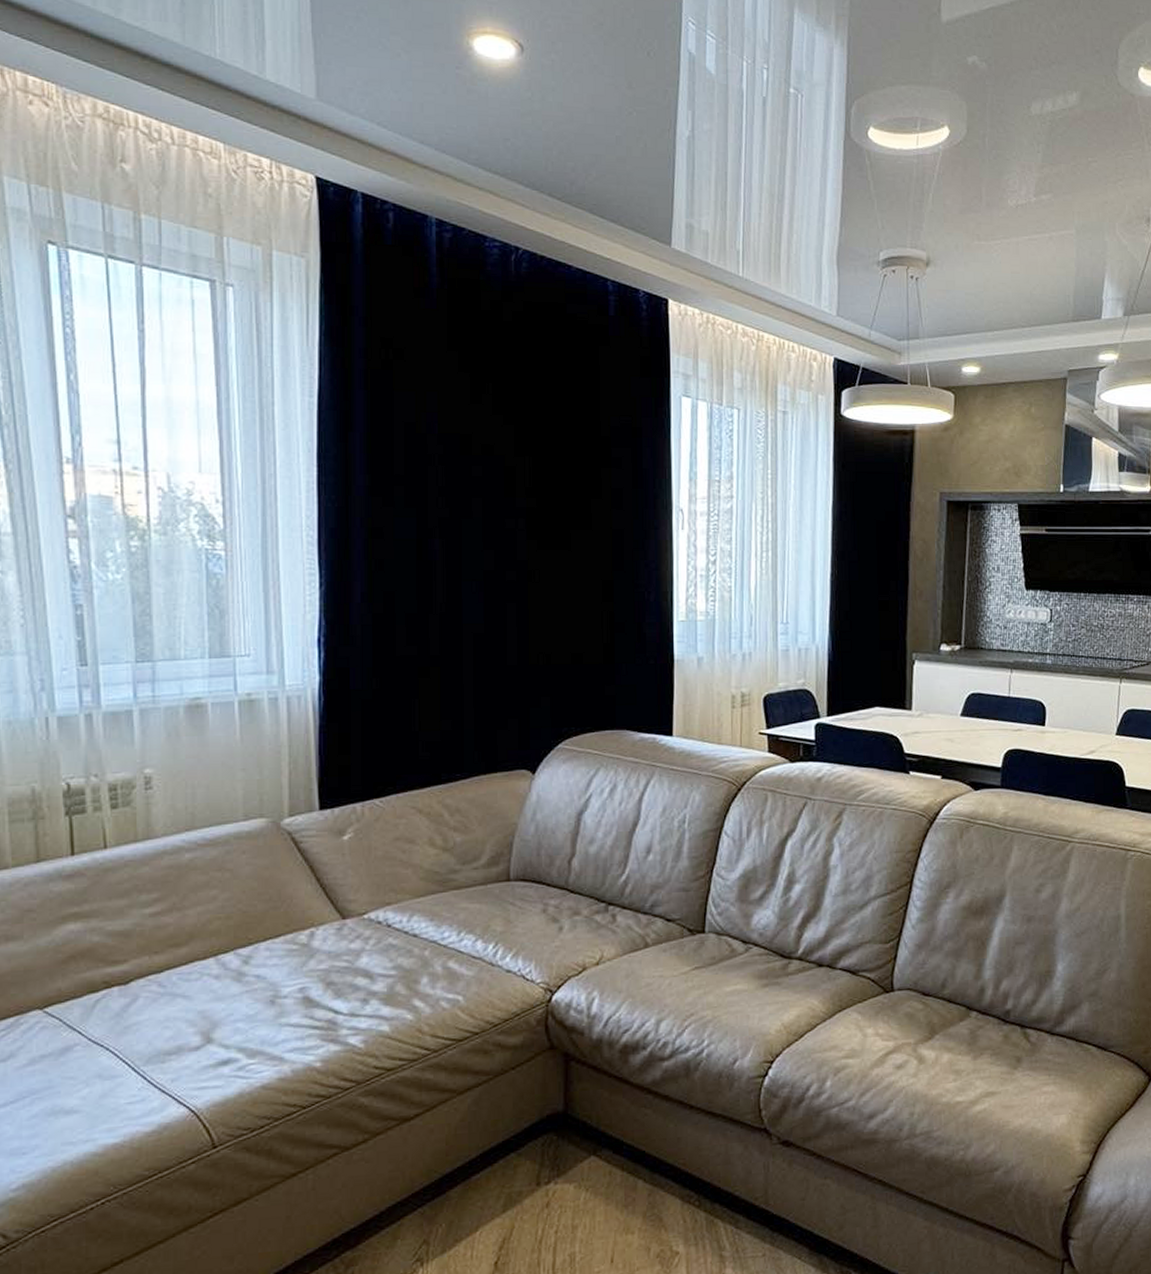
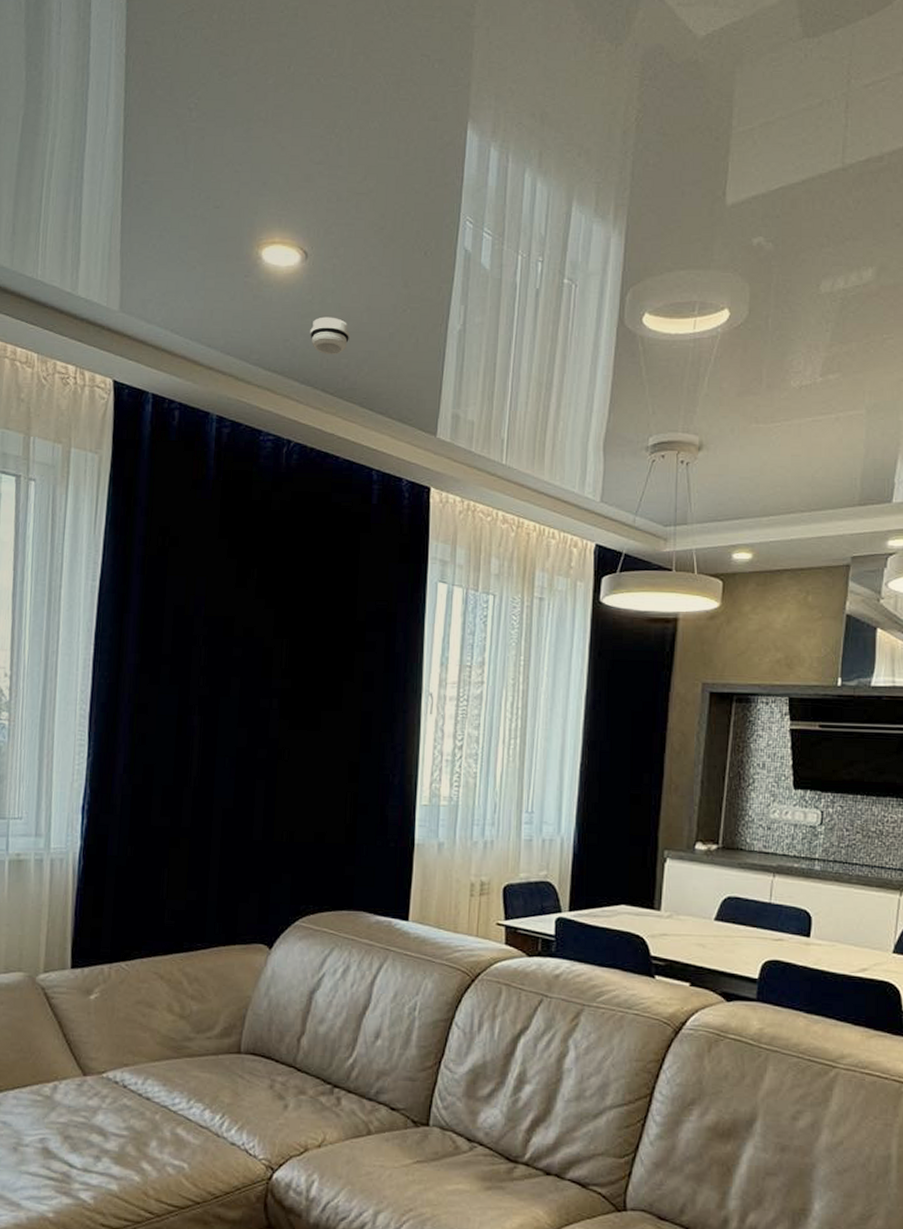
smoke detector: none [532,116,575,157] -> present [310,317,351,354]

